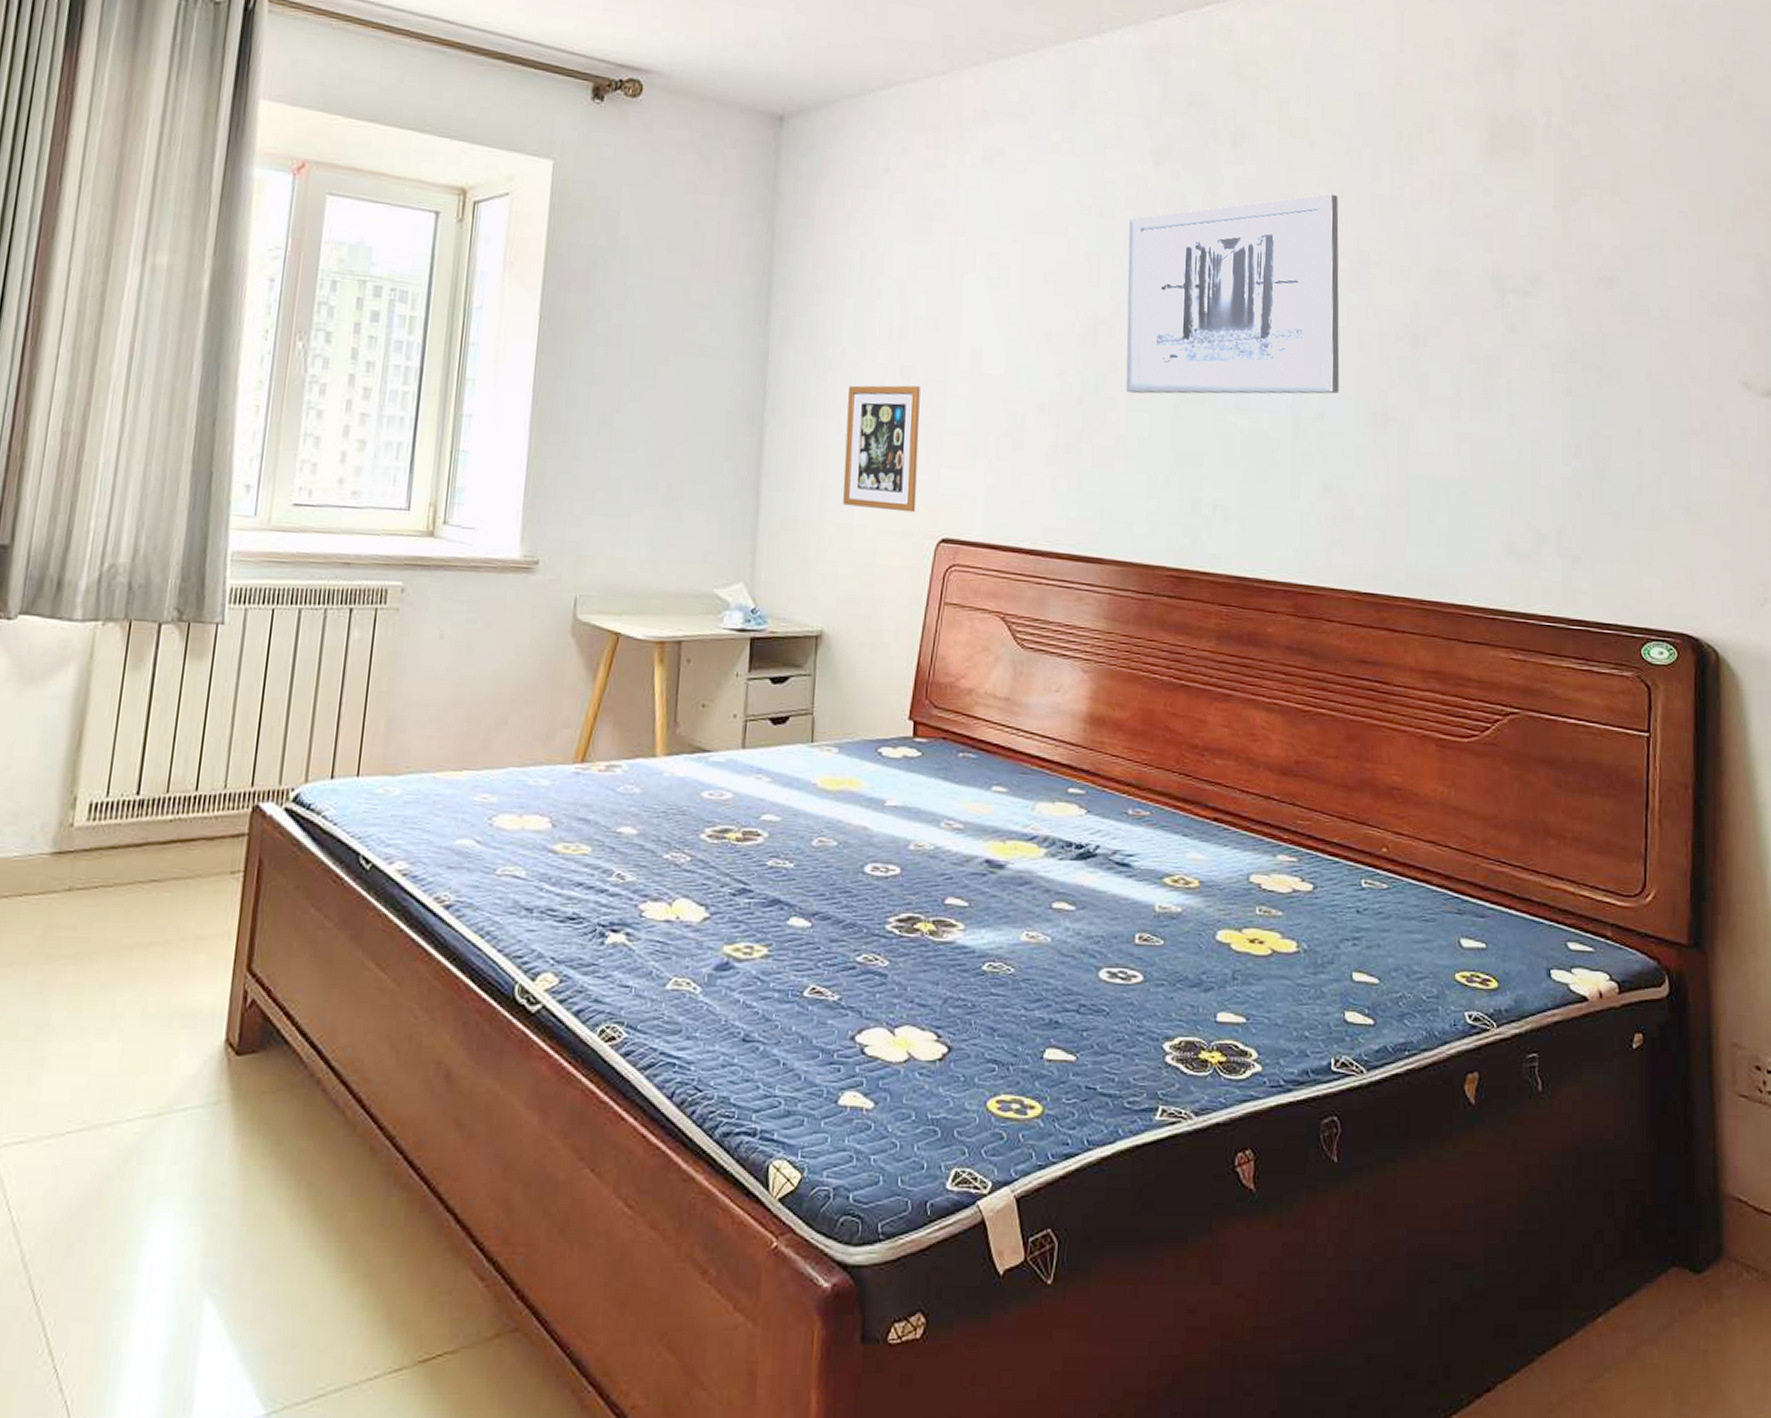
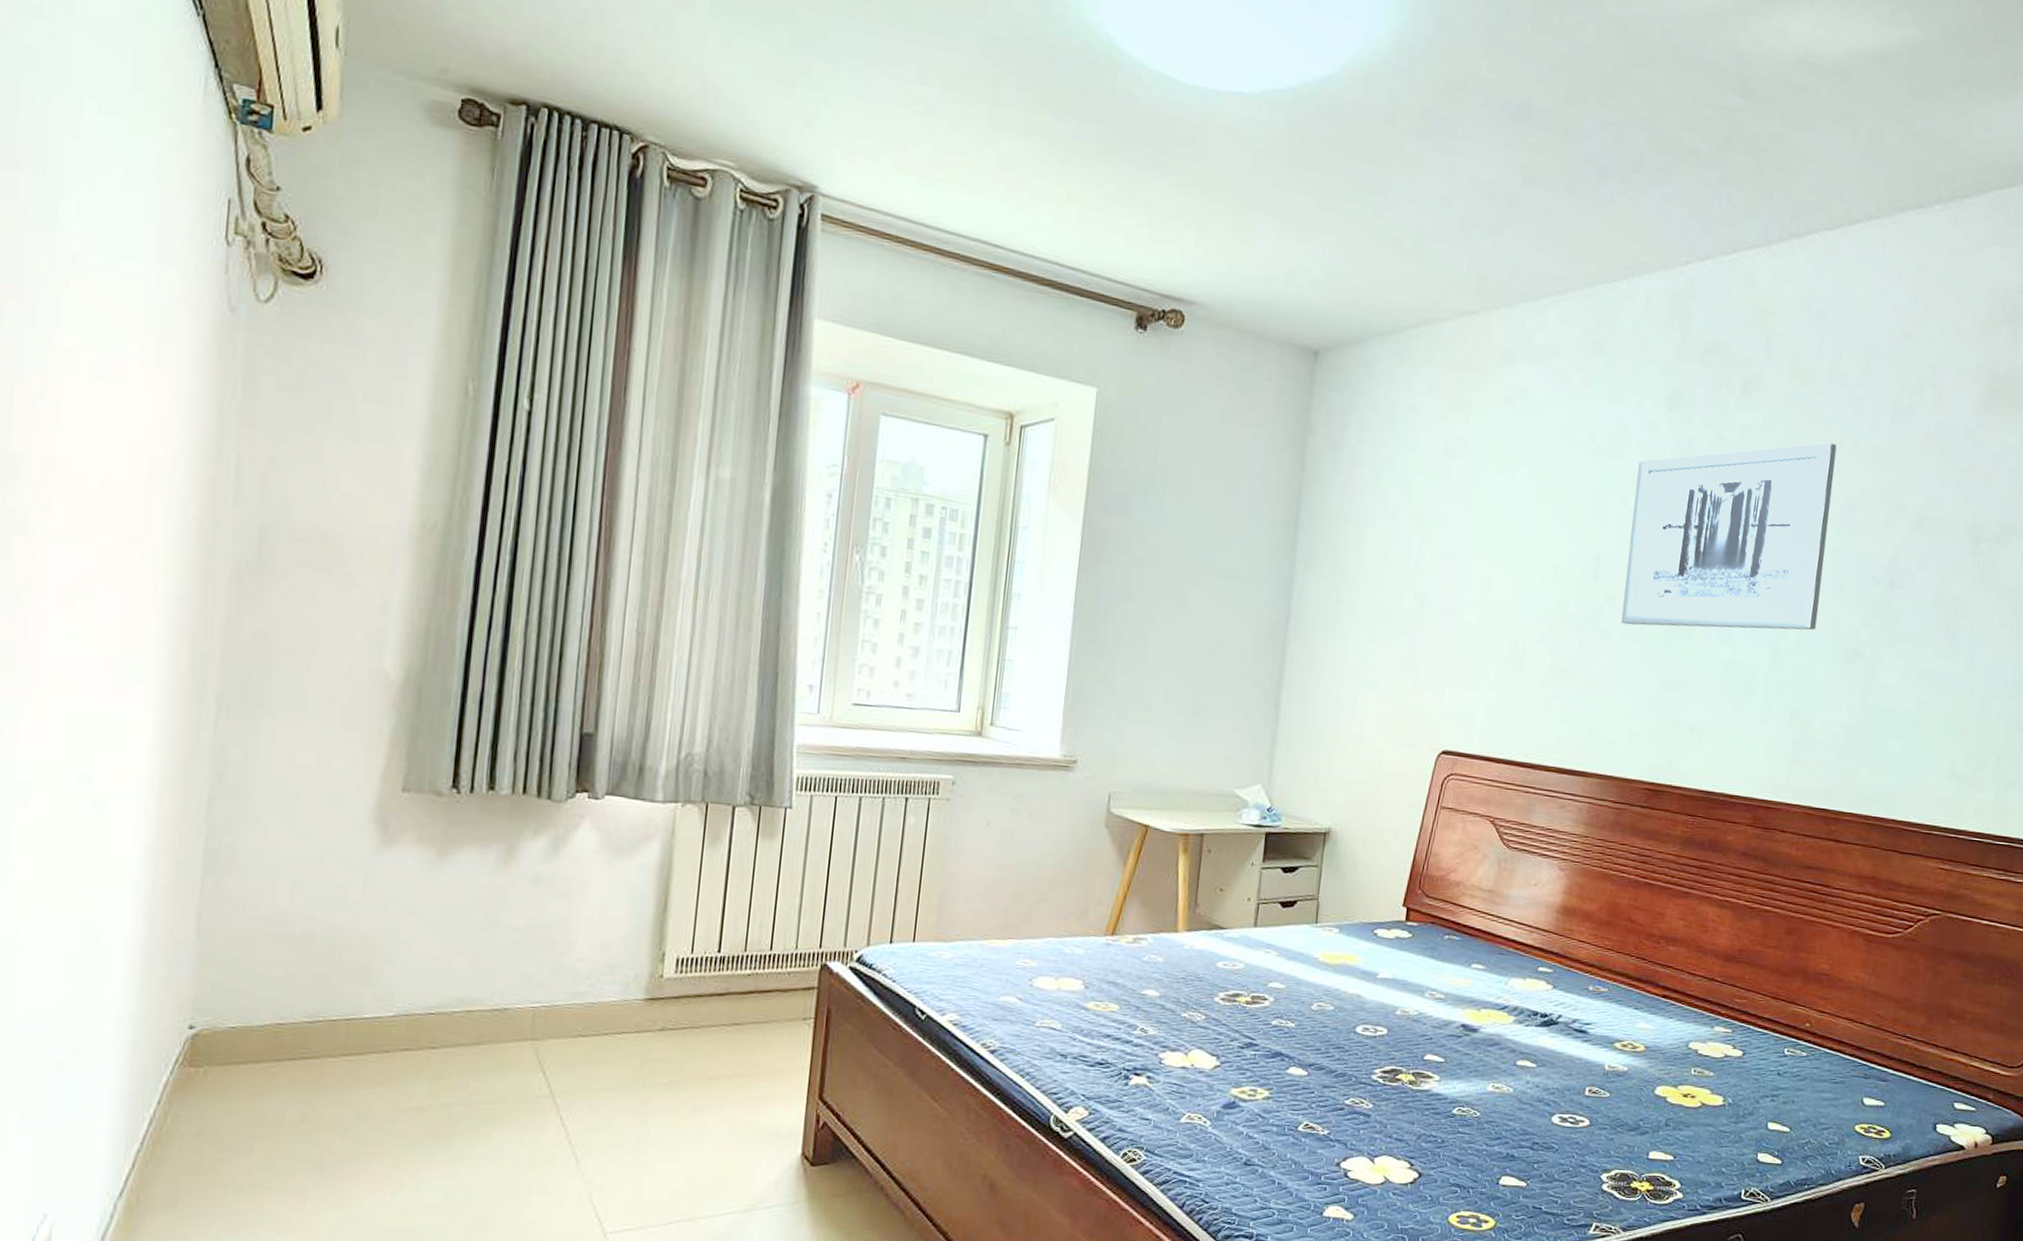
picture frame: present [843,385,921,513] -> none [1355,610,1432,727]

